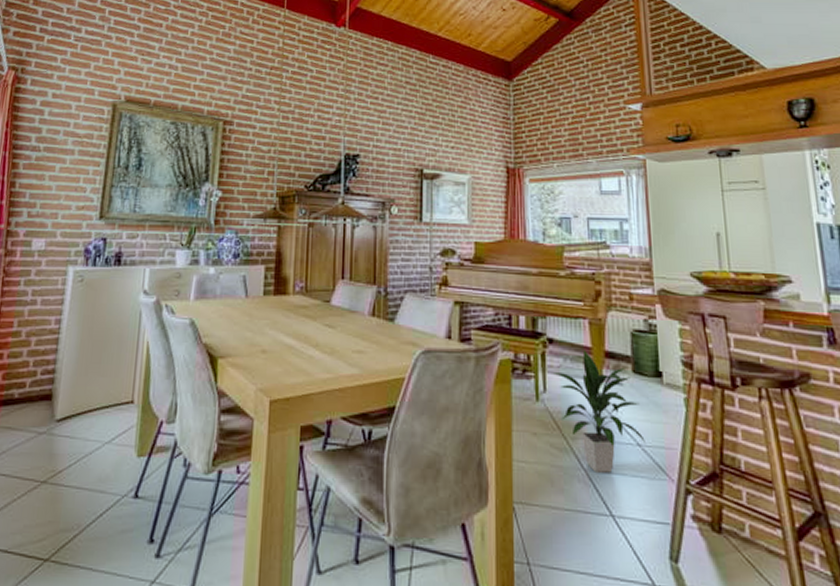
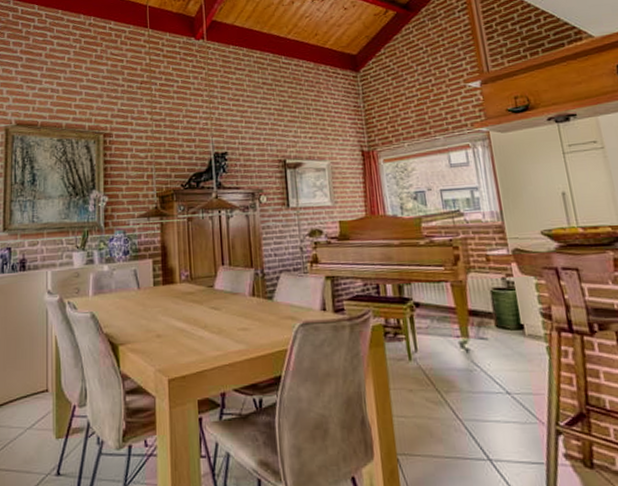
indoor plant: present [551,349,645,473] -> none [420,310,514,421]

